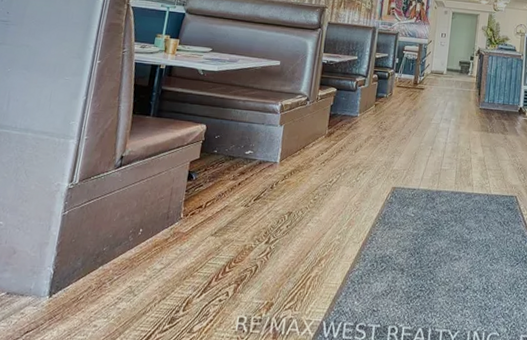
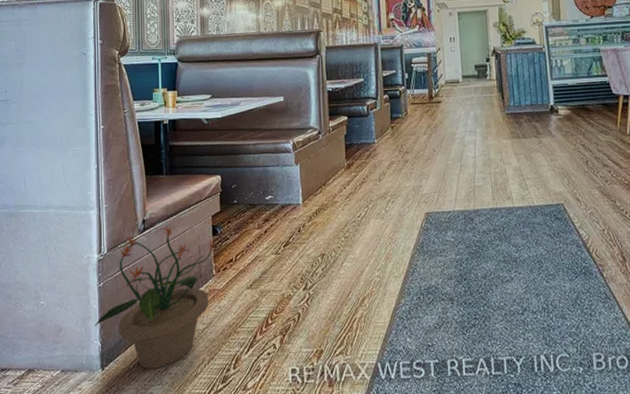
potted plant: none [51,166,192,302] -> present [95,227,219,369]

